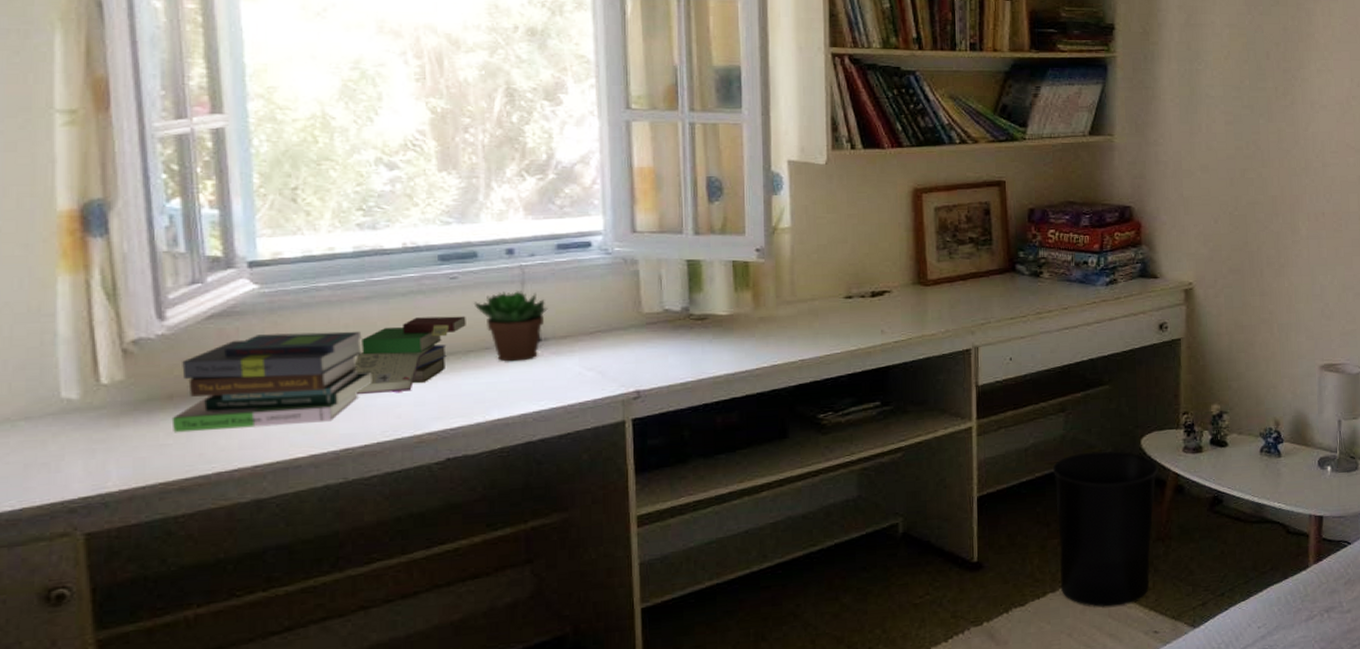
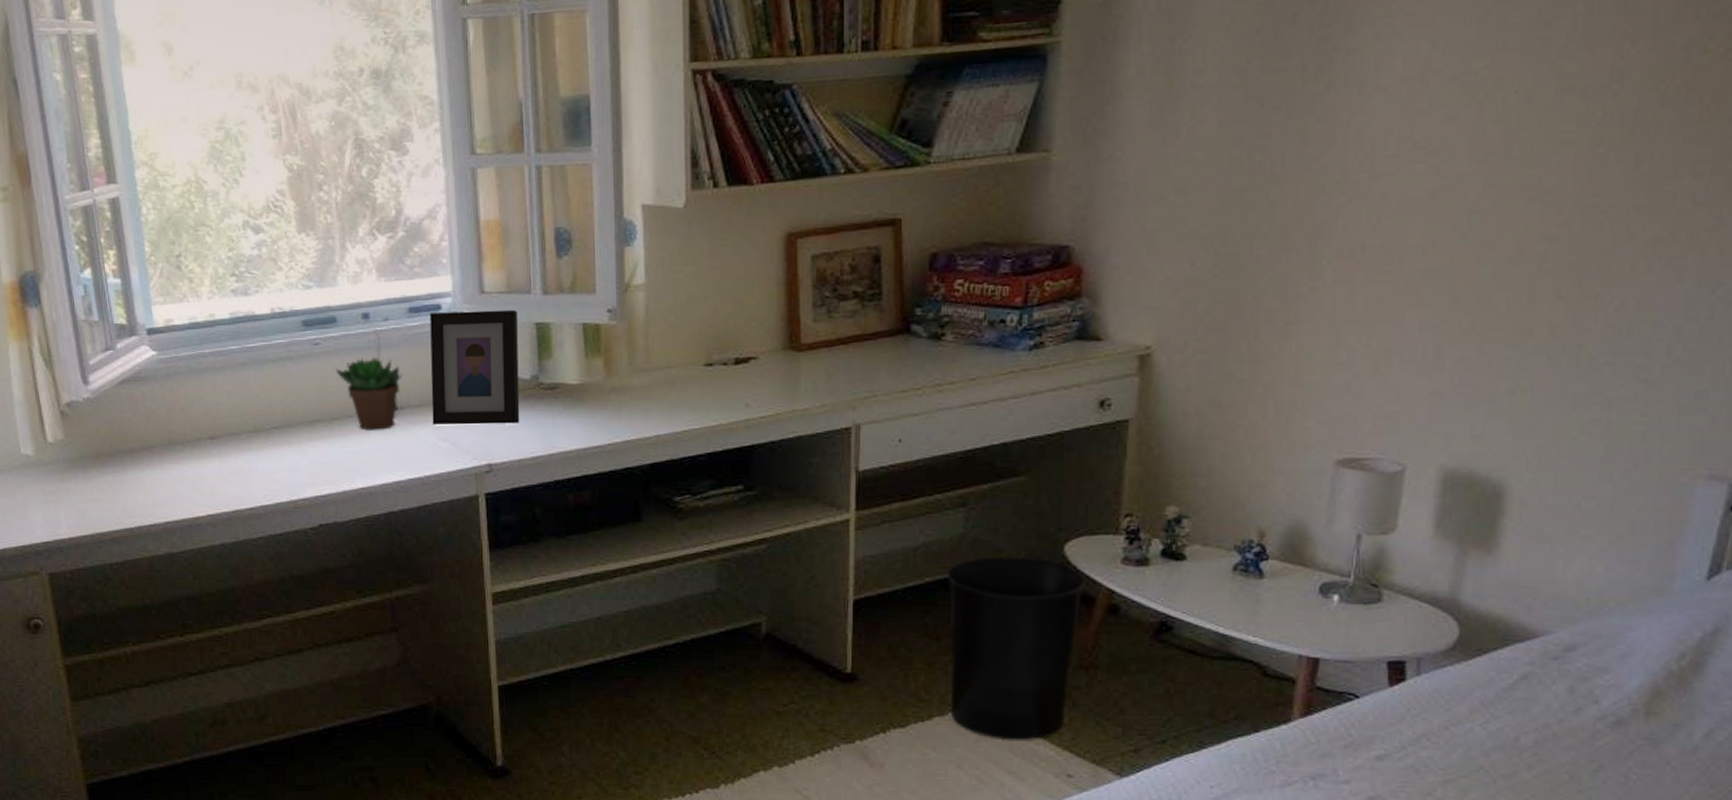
books: present [171,331,372,433] -> none [101,397,254,489]
book: present [354,316,466,395] -> none [237,383,330,460]
picture frame: none [578,247,670,355] -> present [429,309,520,425]

